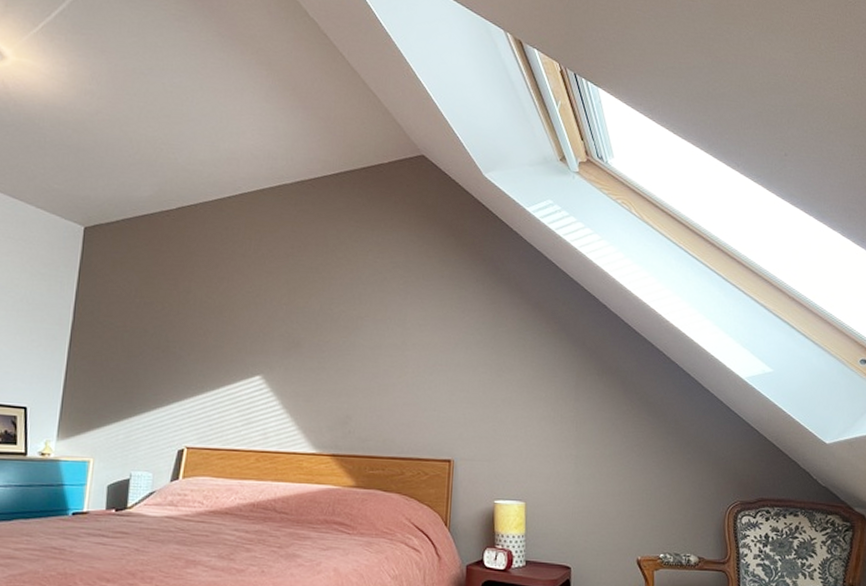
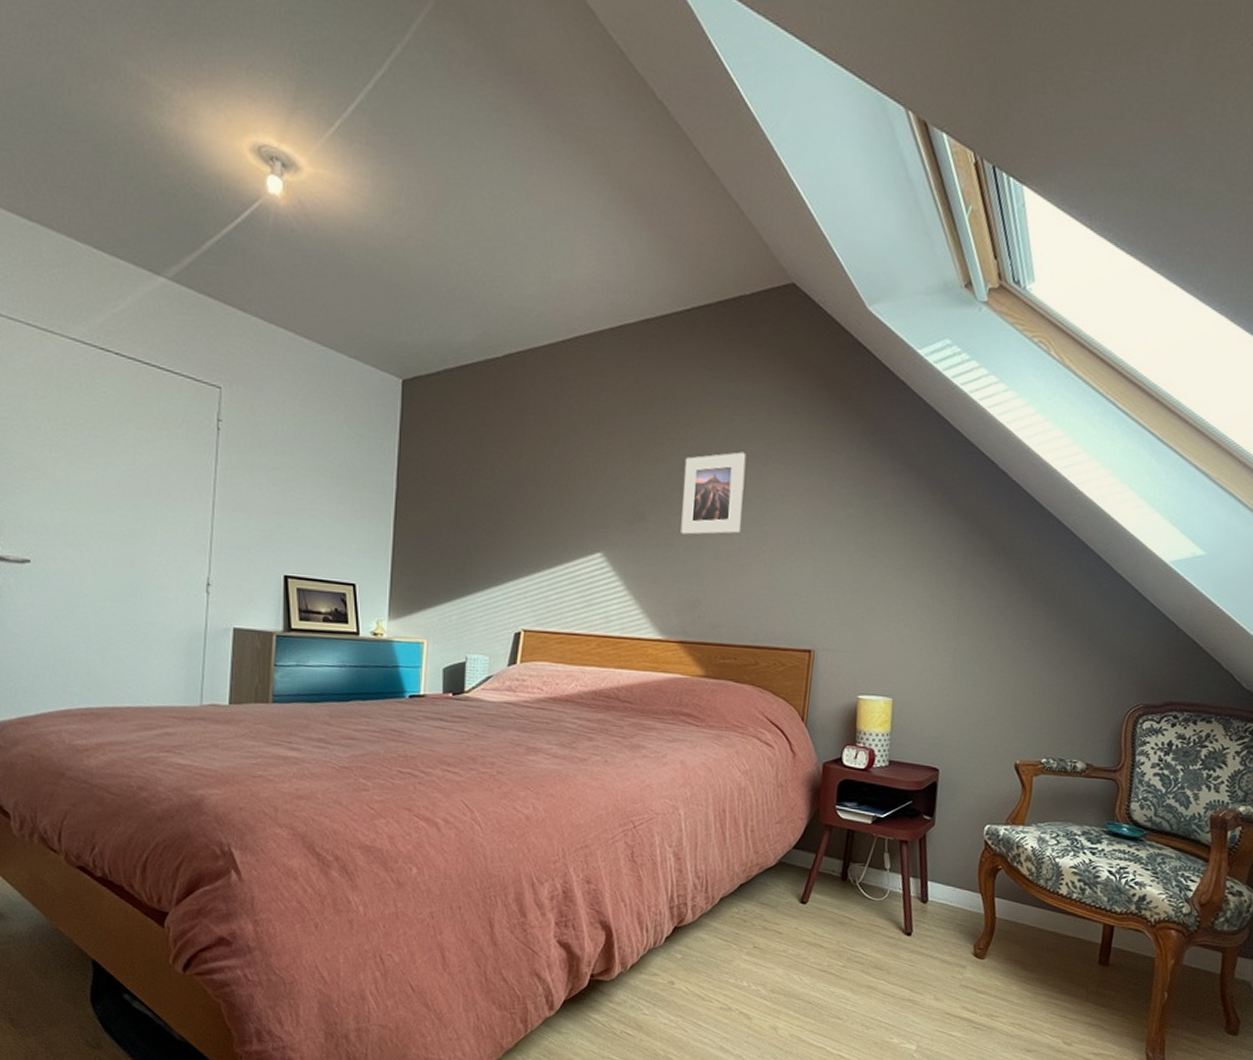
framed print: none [332,288,388,359] -> present [681,452,747,535]

